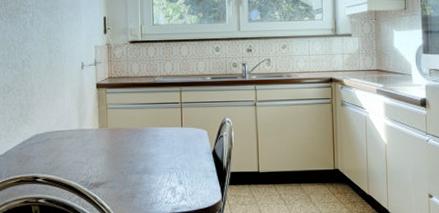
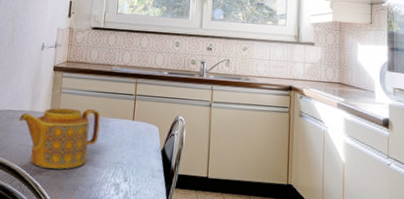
teapot: none [69,120,150,181] -> present [19,108,100,169]

